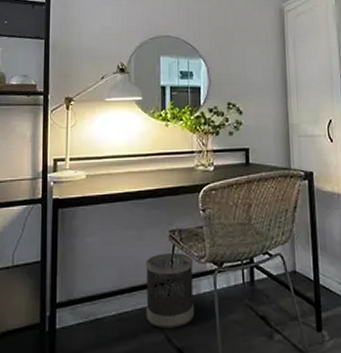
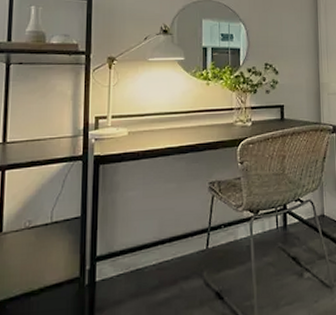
wastebasket: present [145,253,195,329] -> none [185,203,232,274]

